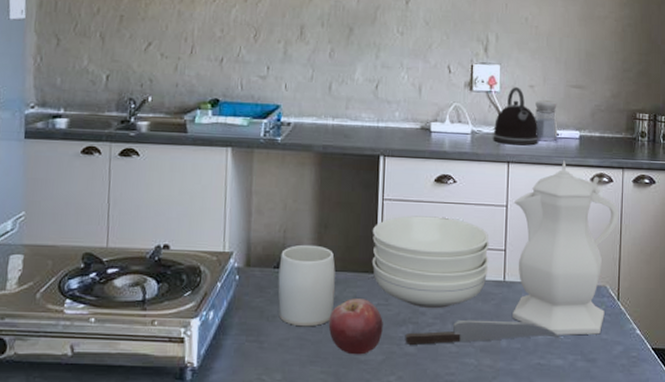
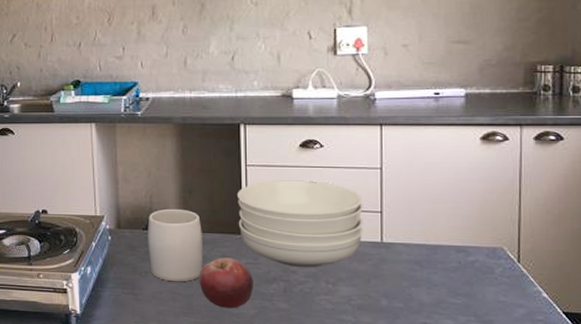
kitchen knife: present [405,319,562,345] -> none [276,279,451,301]
kettle: present [493,87,540,146] -> none [362,48,417,107]
teapot: present [512,159,619,335] -> none [390,119,518,297]
salt shaker: present [535,100,558,141] -> none [410,59,439,101]

